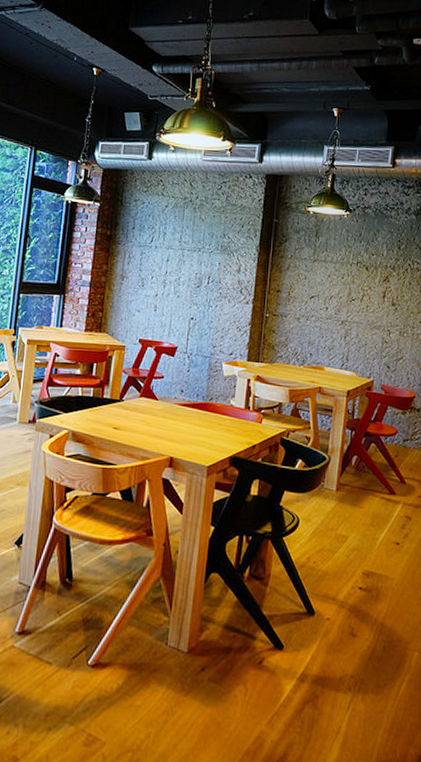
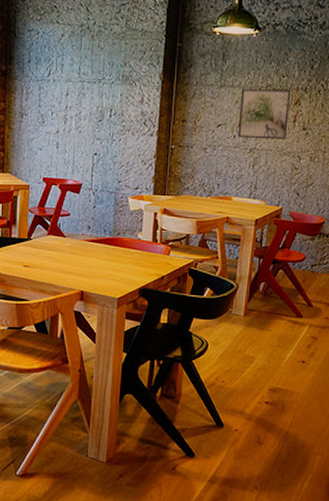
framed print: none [330,264,380,314] -> present [237,89,291,140]

